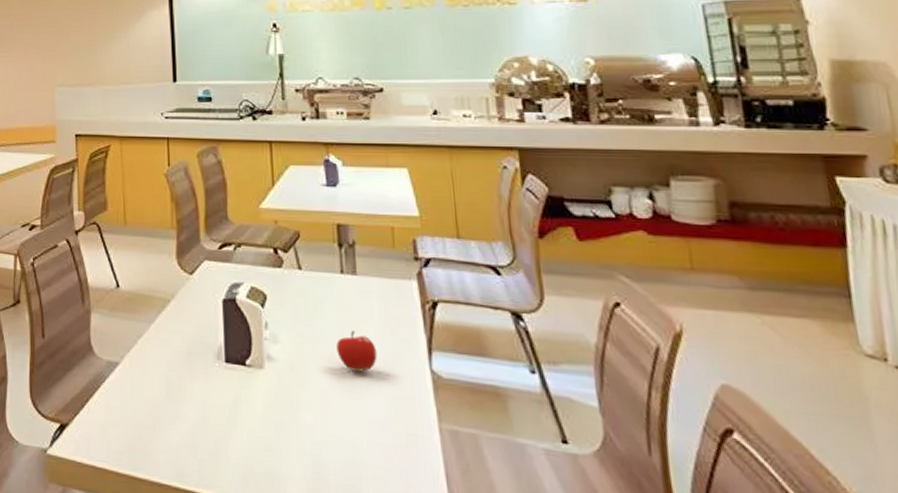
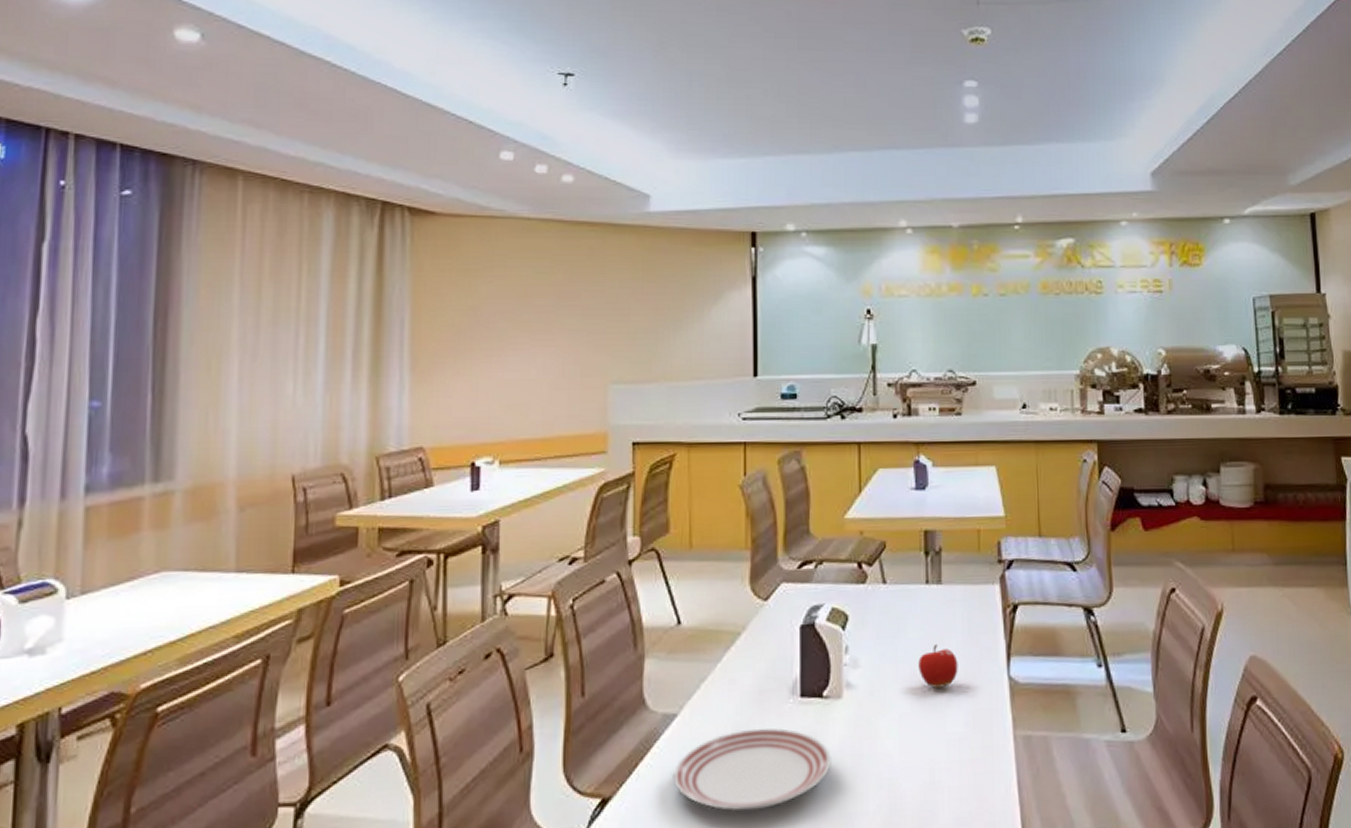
dinner plate: none [117,384,256,456] -> present [673,727,831,812]

